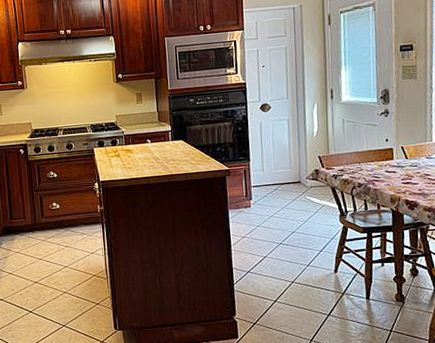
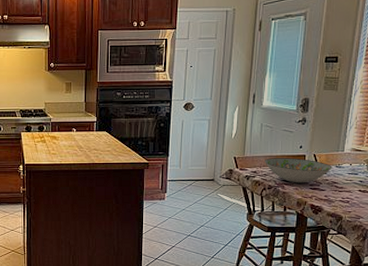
decorative bowl: none [351,152,423,179] -> present [265,158,332,183]

